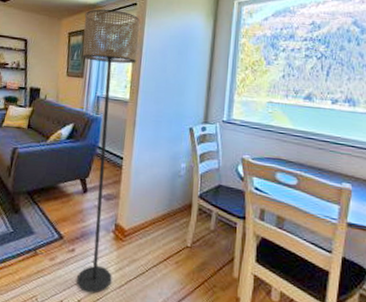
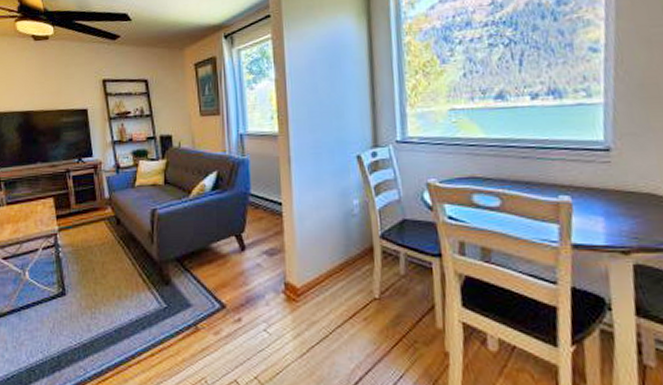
floor lamp: present [77,9,140,294] -> none [210,27,291,367]

